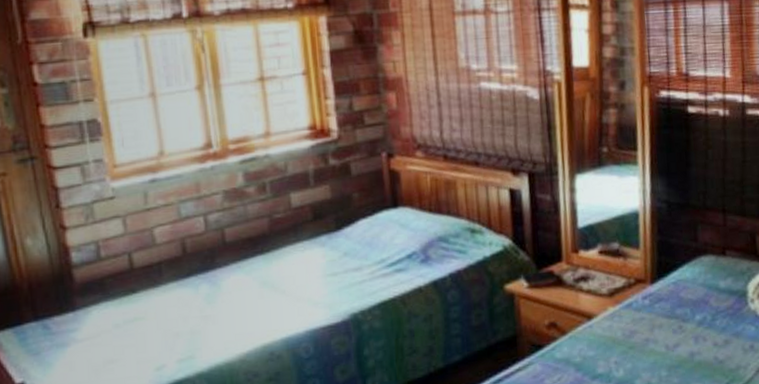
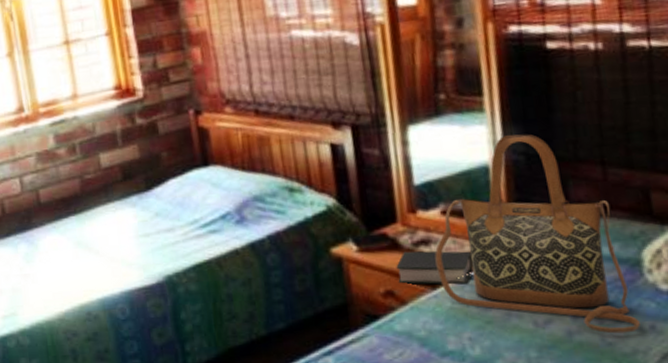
book: none [559,286,622,317] -> present [396,250,473,286]
handbag: none [591,185,743,354] -> present [434,134,641,334]

